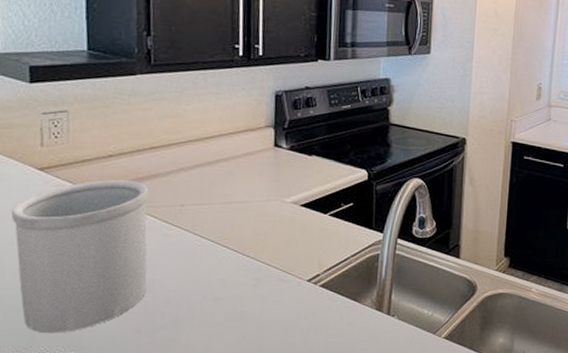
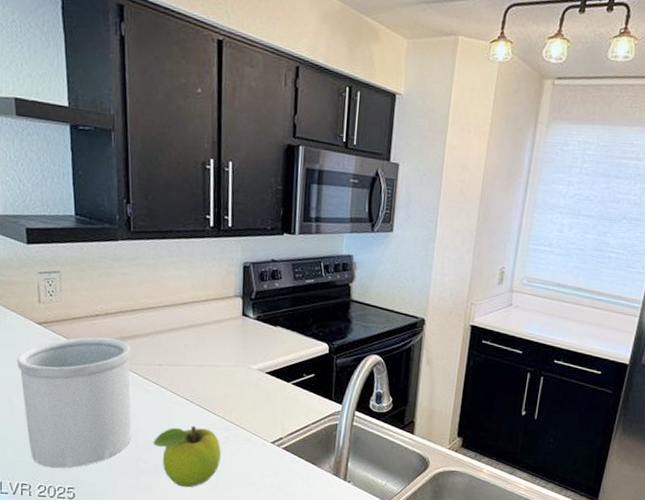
fruit: none [172,269,251,341] -> present [153,425,221,488]

